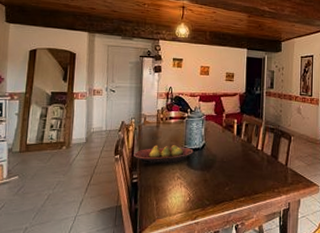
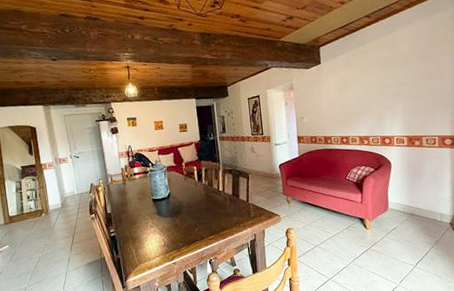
fruit bowl: present [133,144,194,165] -> none [107,197,161,219]

